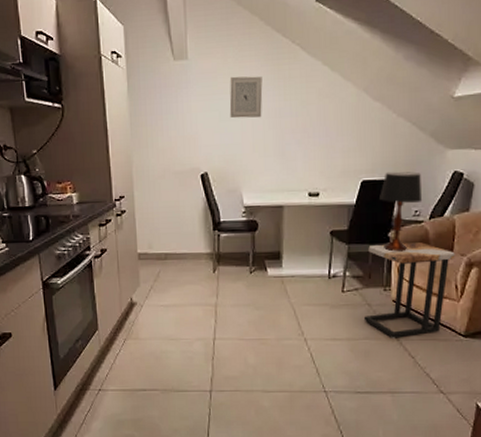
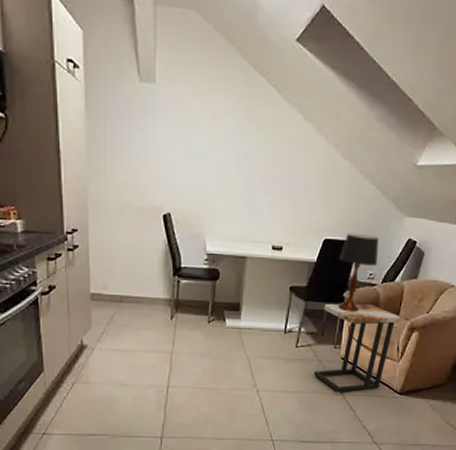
wall art: present [229,76,263,119] -> none [198,110,235,161]

